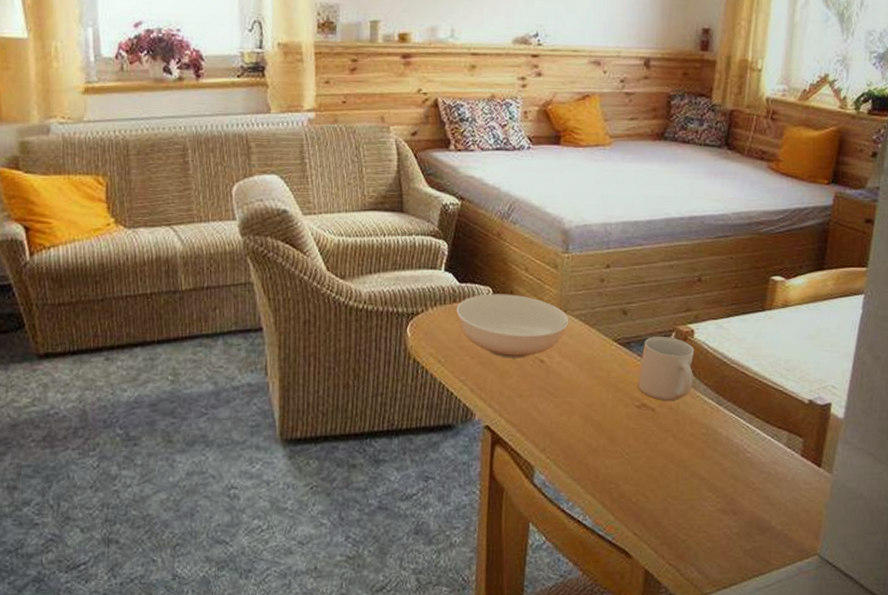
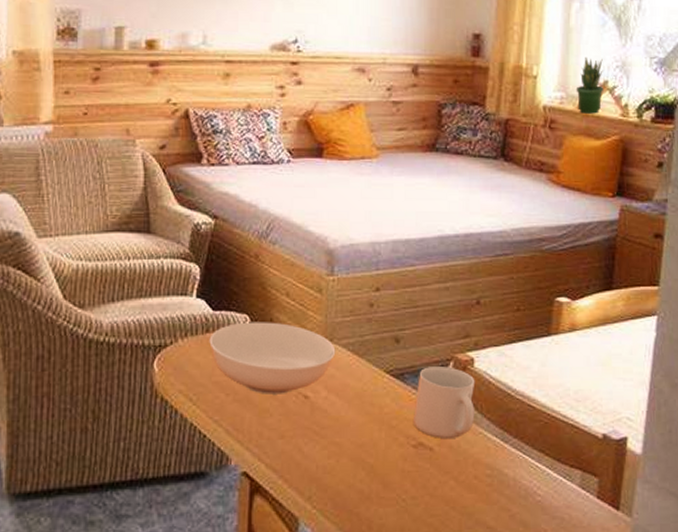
planter: none [798,51,825,106] -> present [576,56,604,114]

